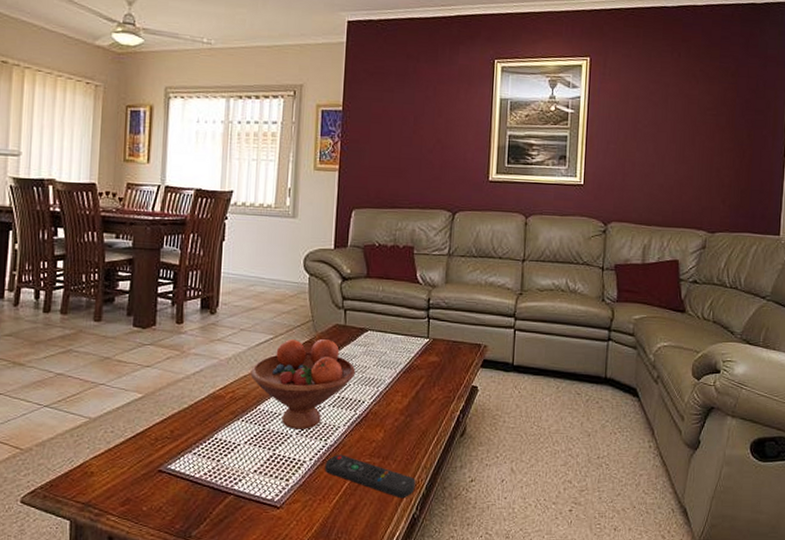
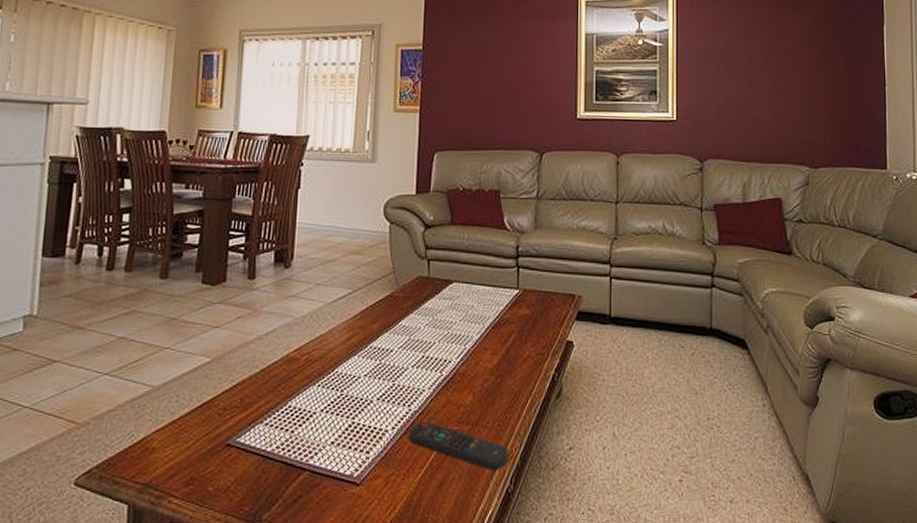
fruit bowl: present [250,338,356,430] -> none [327,293,441,394]

